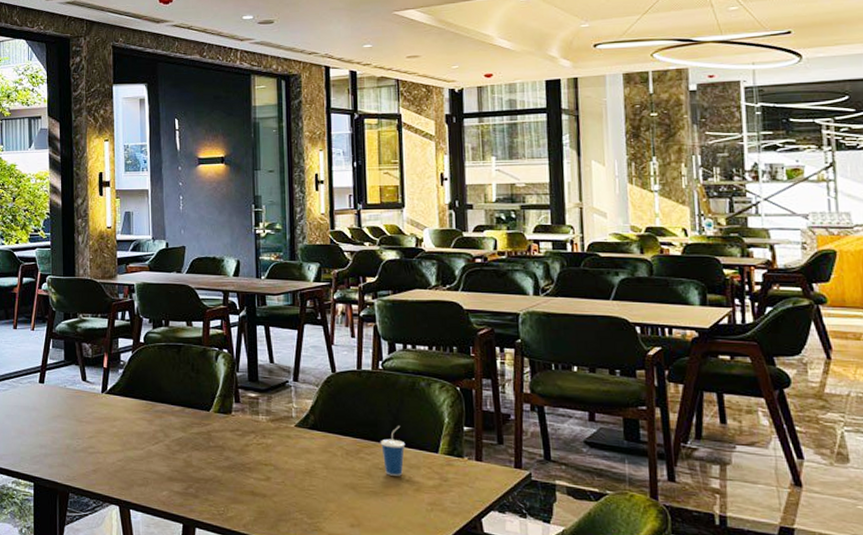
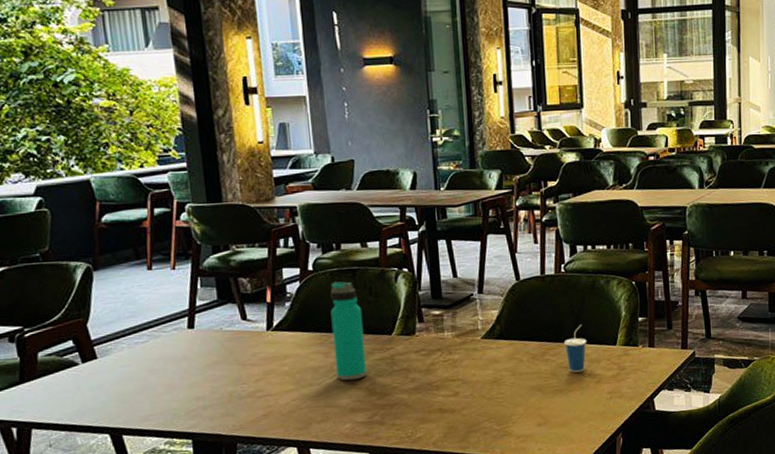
water bottle: none [156,355,186,450] -> present [330,281,368,381]

